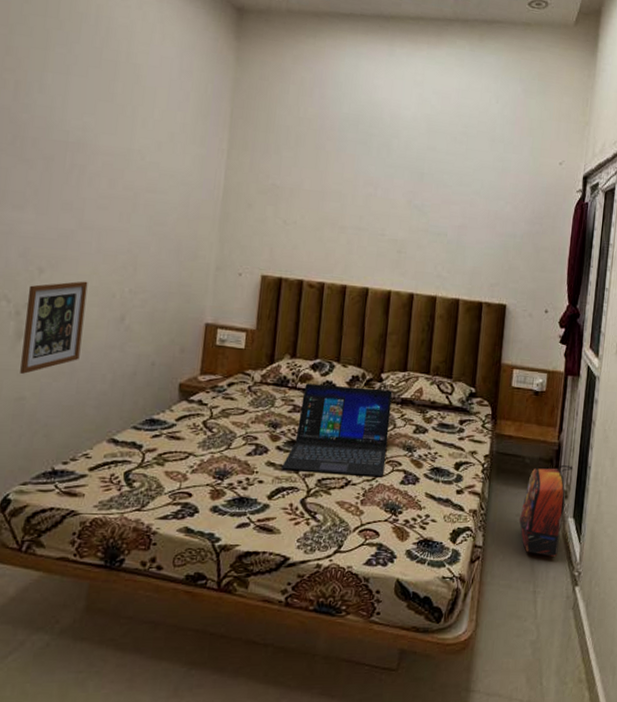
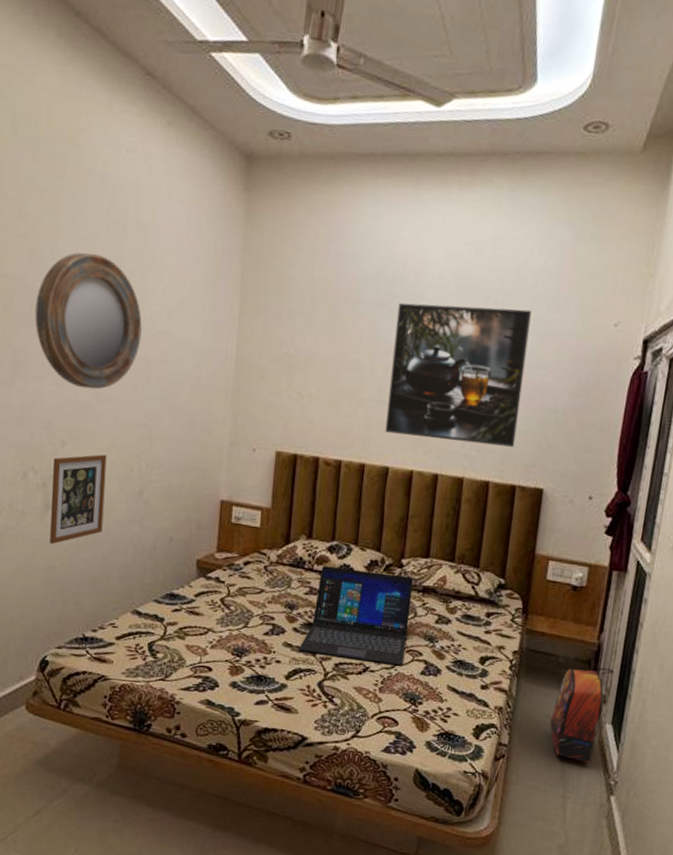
home mirror: none [17,87,131,218] -> present [35,252,142,390]
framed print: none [365,141,492,268] -> present [385,302,532,447]

